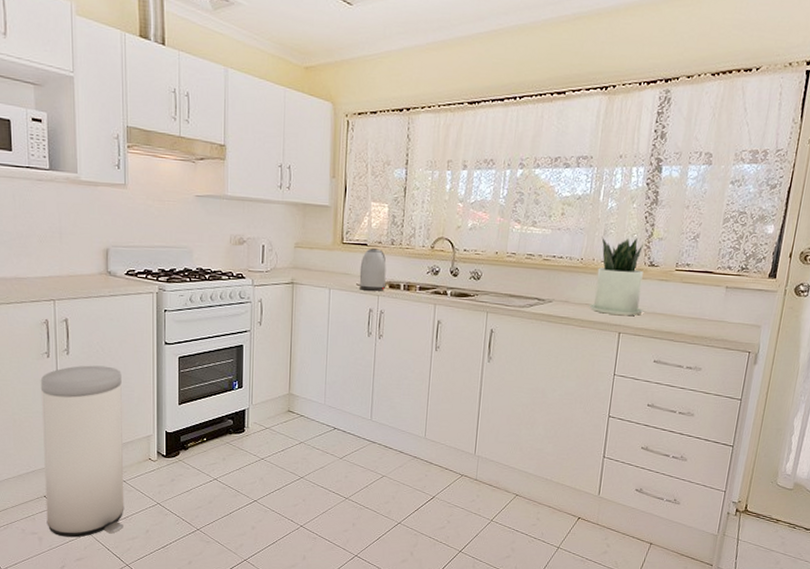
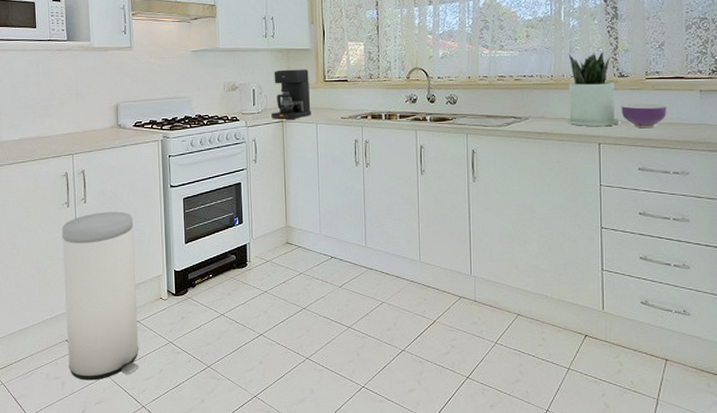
coffee maker: none [281,226,326,282] -> present [271,69,311,119]
kettle: present [359,248,387,291] -> none [342,83,368,123]
bowl: none [645,294,692,322] -> present [621,103,667,129]

